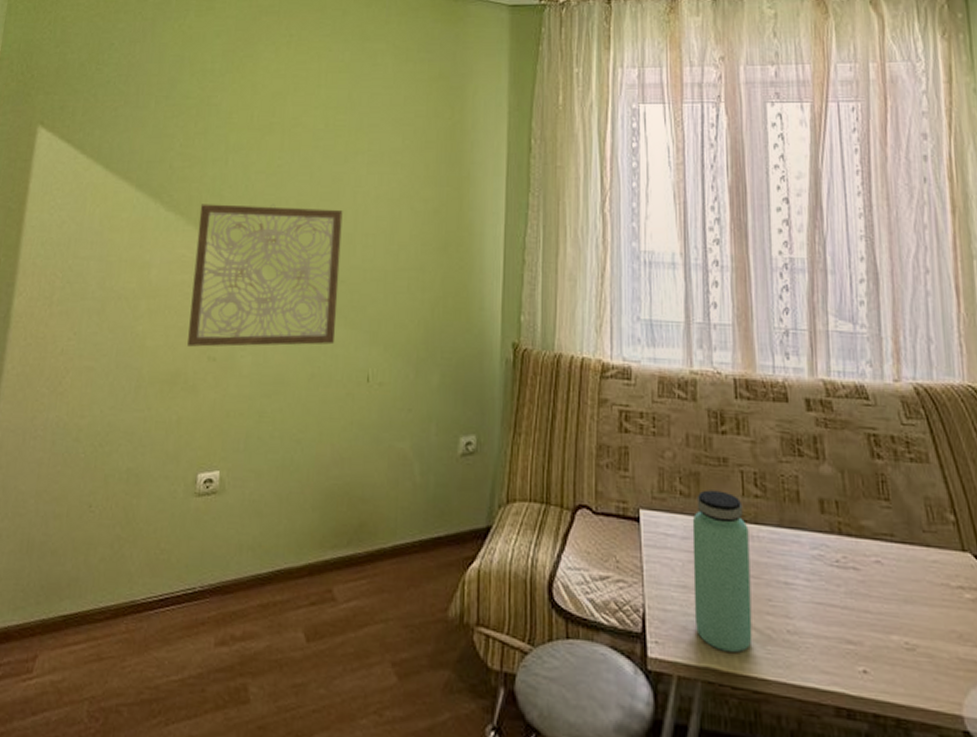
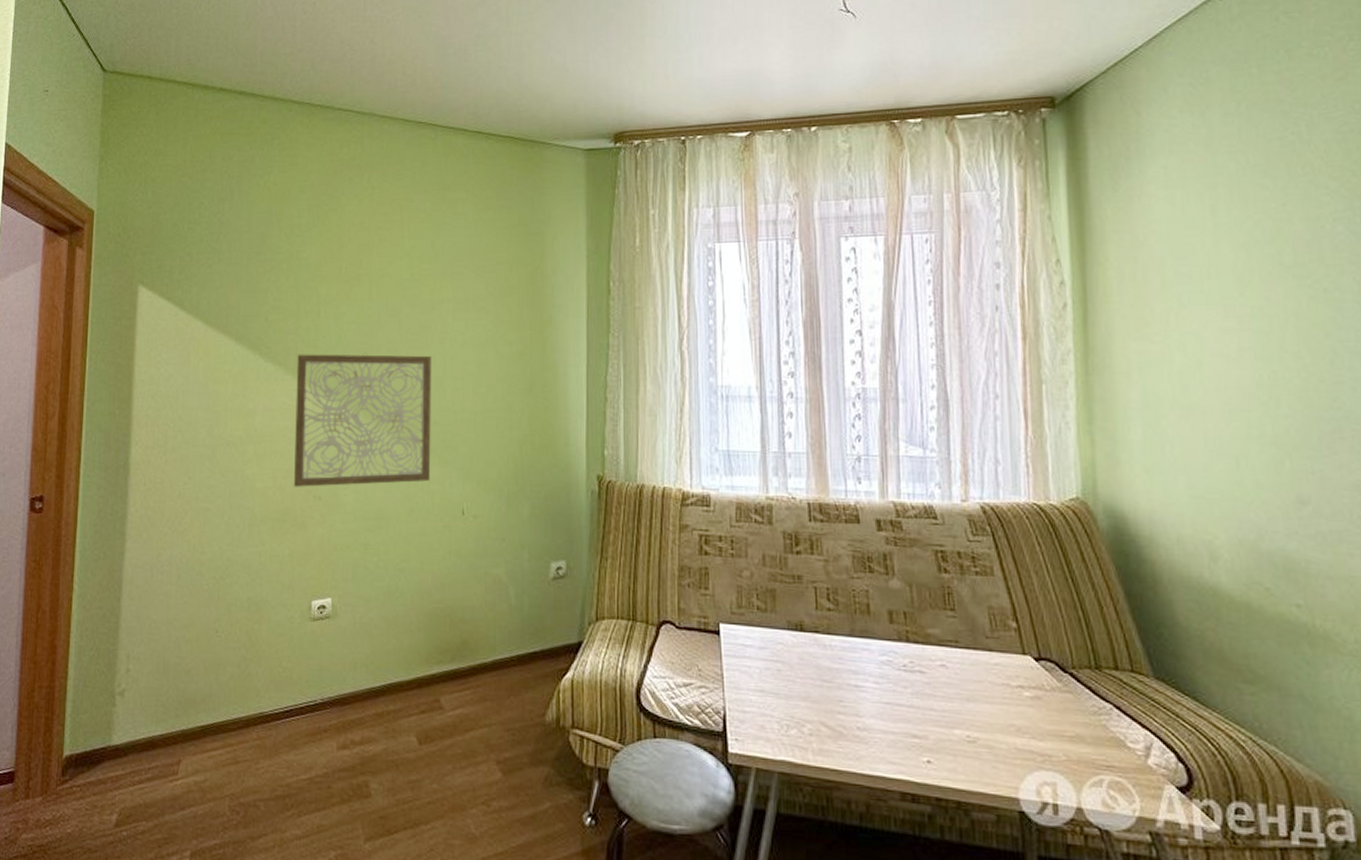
bottle: present [692,490,753,652] -> none [768,605,825,747]

